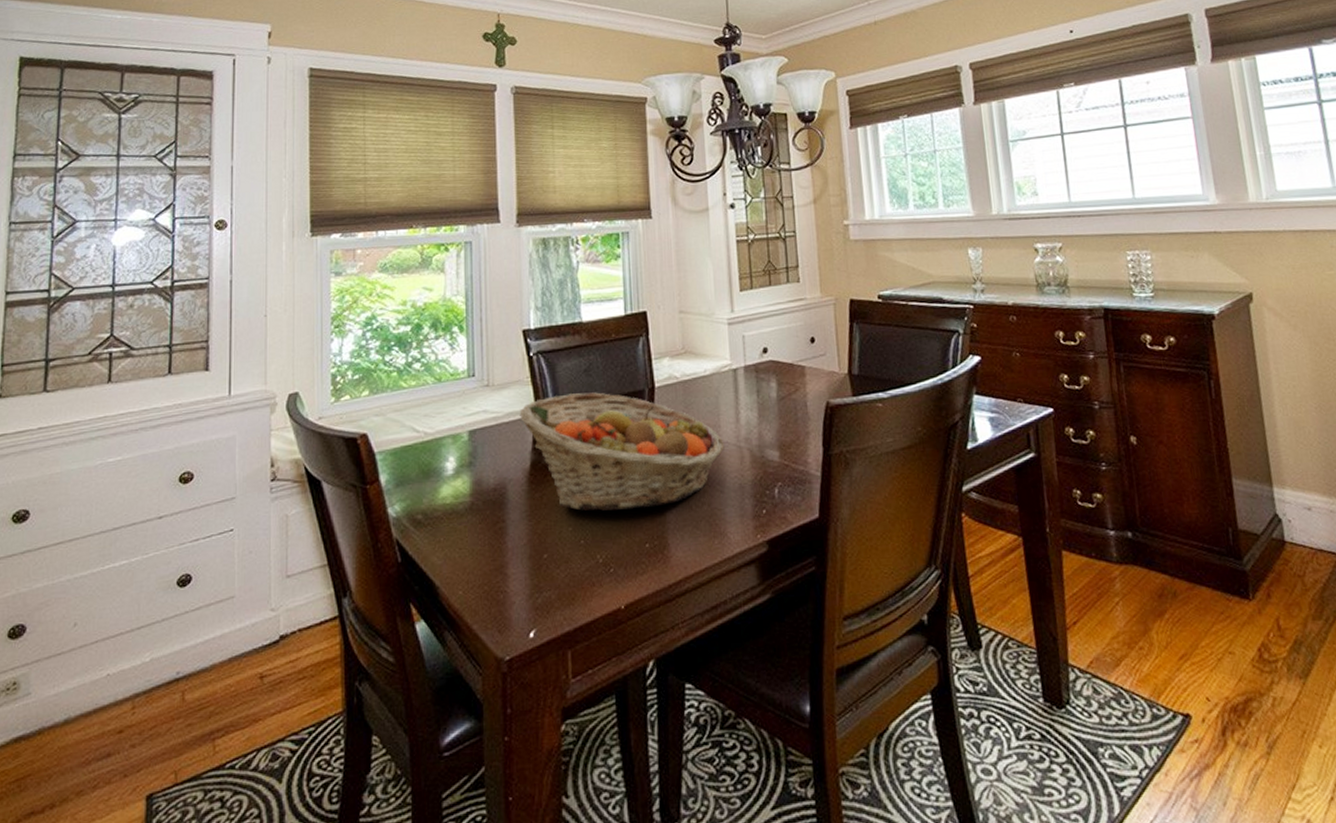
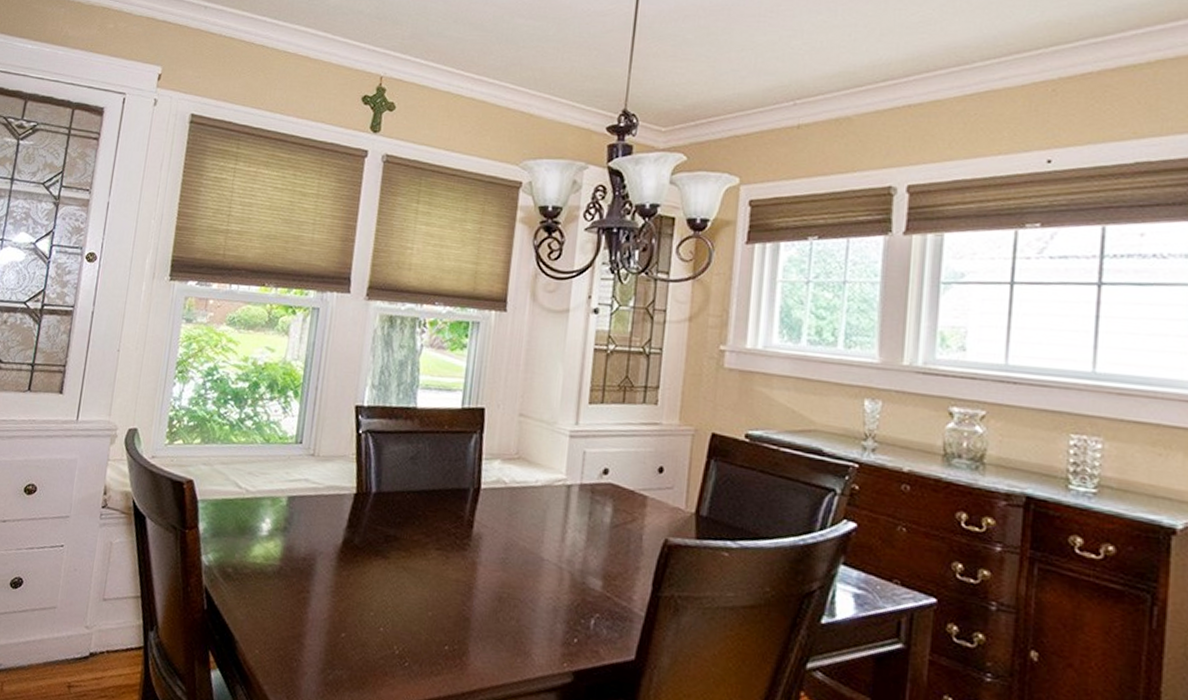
fruit basket: present [519,392,724,511] -> none [339,477,545,611]

